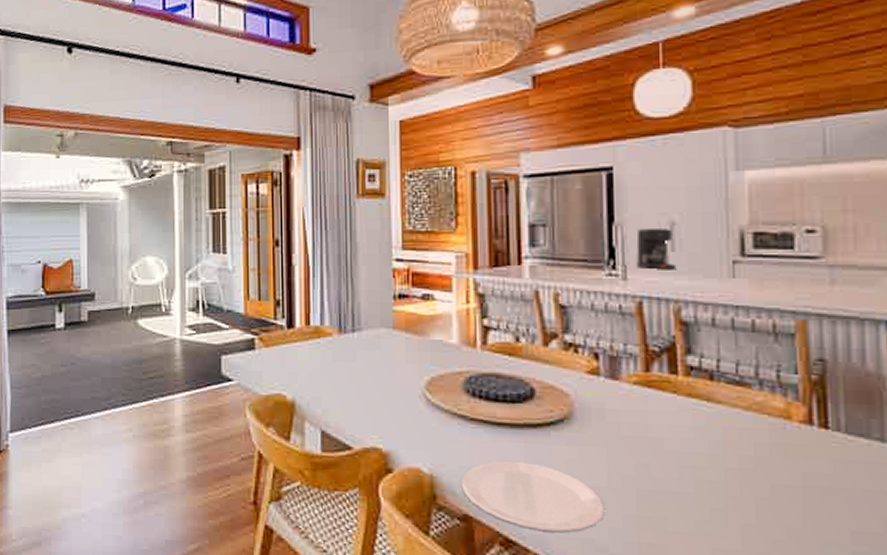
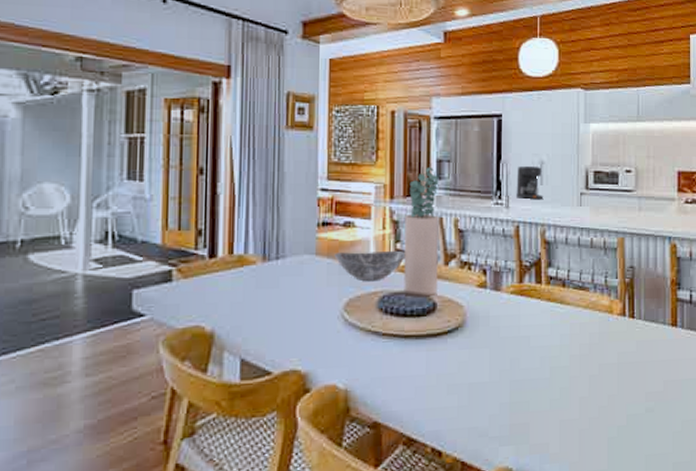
bowl: none [413,326,495,360] -> present [334,250,406,282]
plate: present [460,460,605,533] -> none [371,367,486,427]
vase: none [492,229,536,381] -> present [404,164,439,297]

